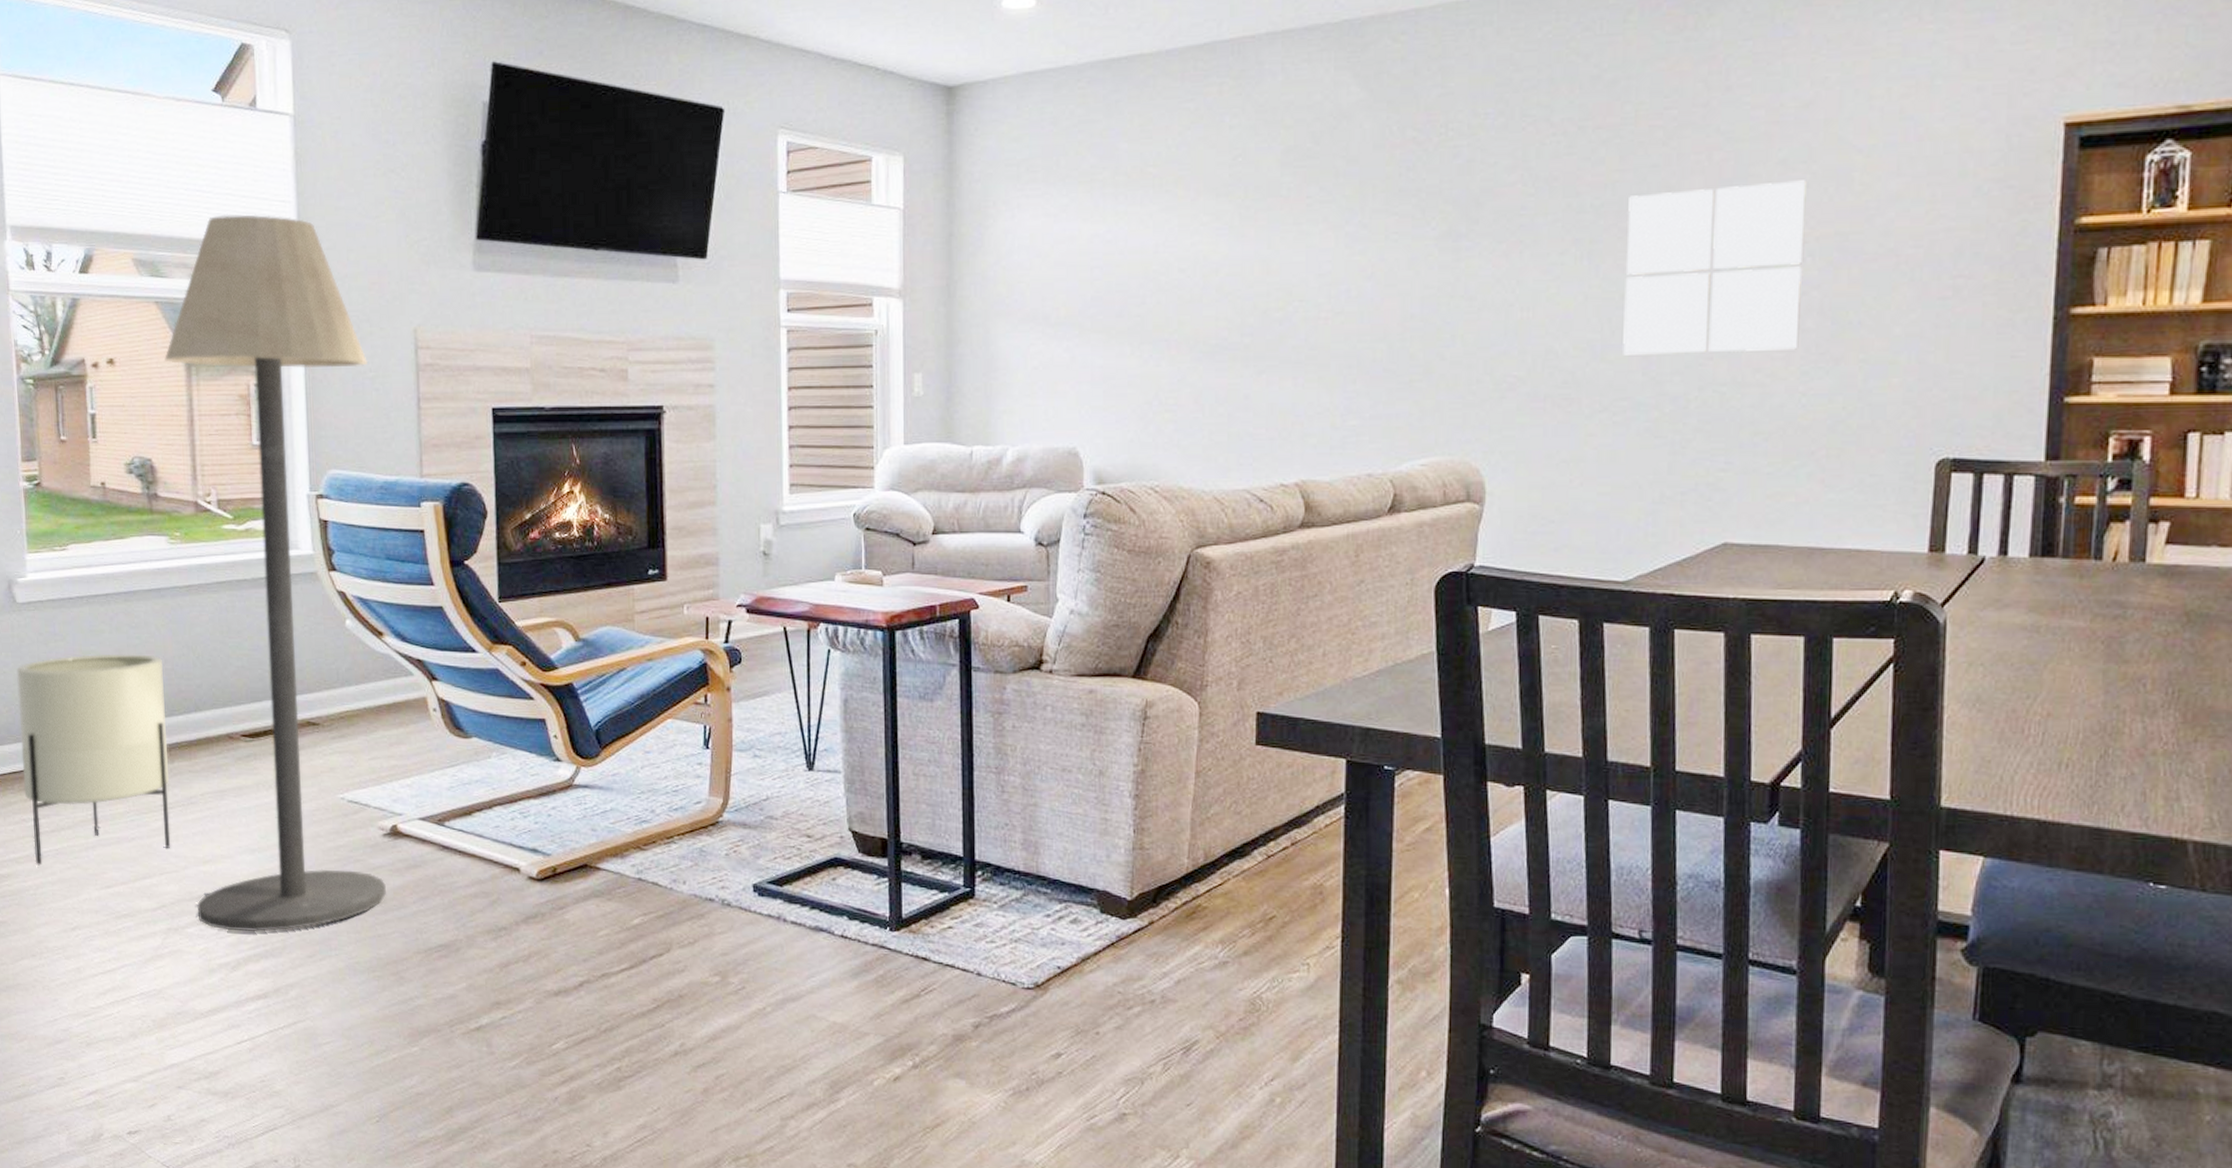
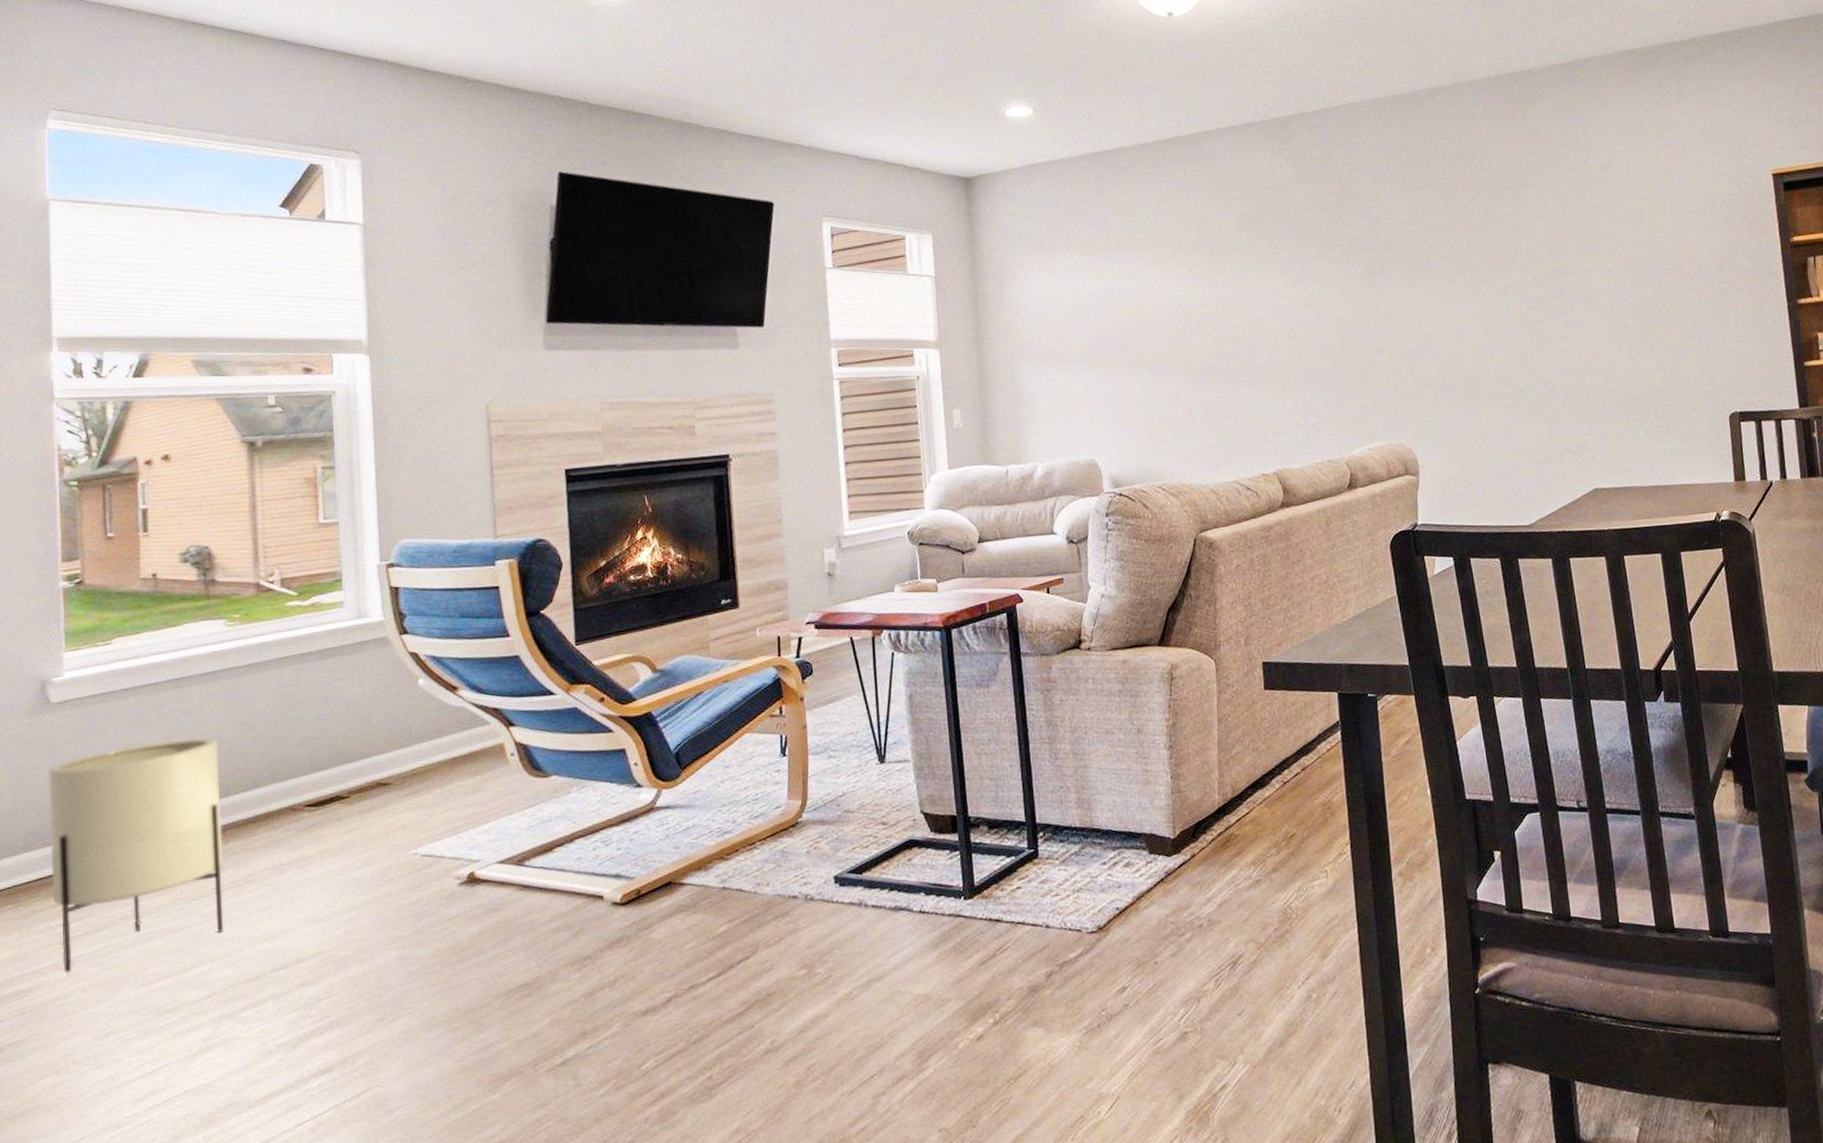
floor lamp: present [165,214,386,933] -> none [225,313,463,1008]
wall art: present [1623,180,1807,355] -> none [1494,220,1625,354]

